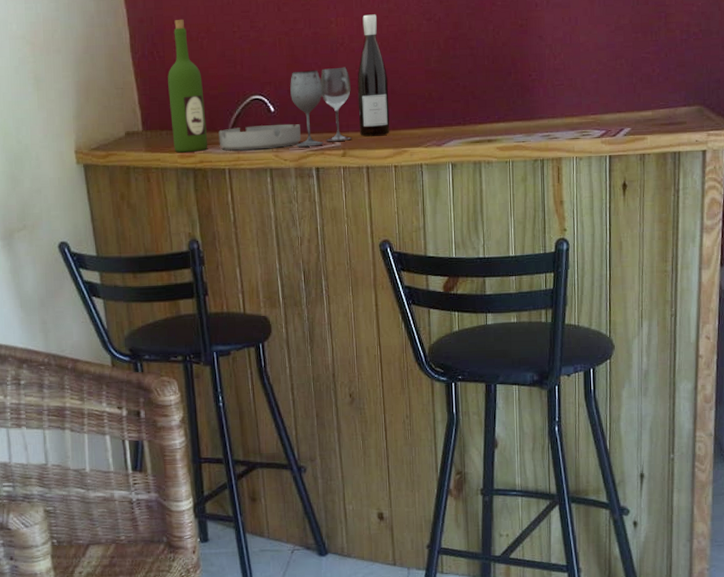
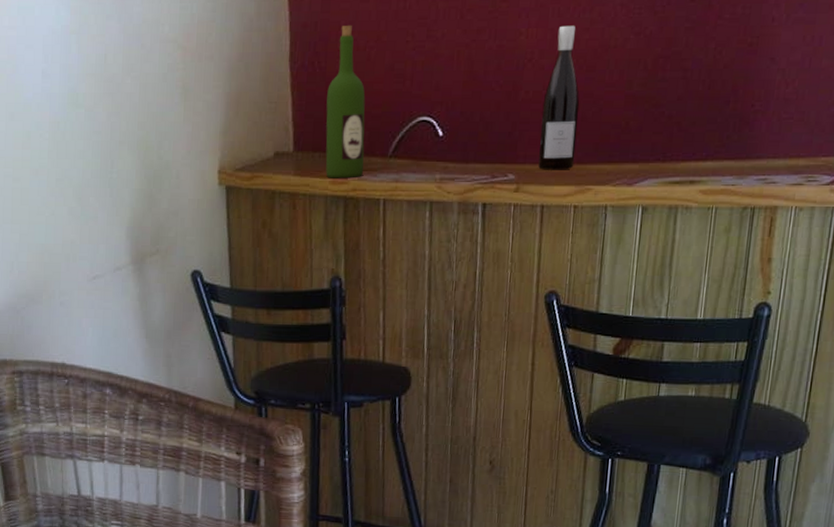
ashtray: present [218,124,302,151] -> none [376,152,471,179]
wineglass: present [290,67,351,147] -> none [462,87,535,178]

